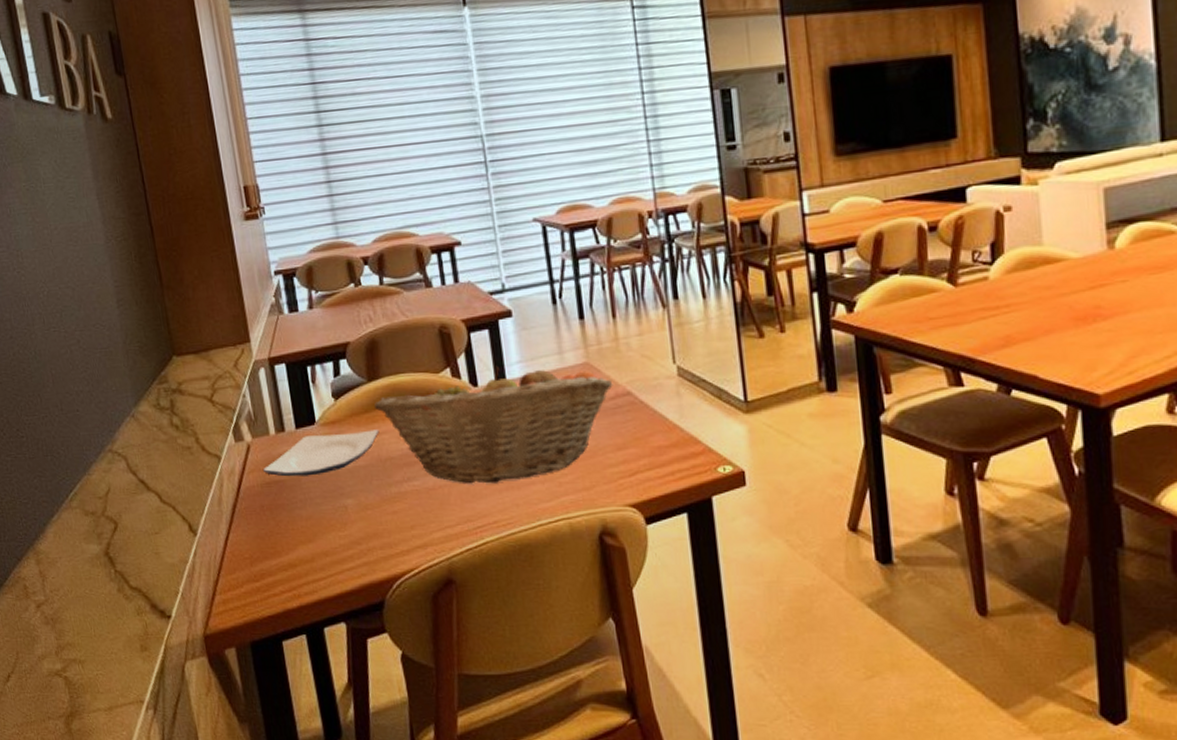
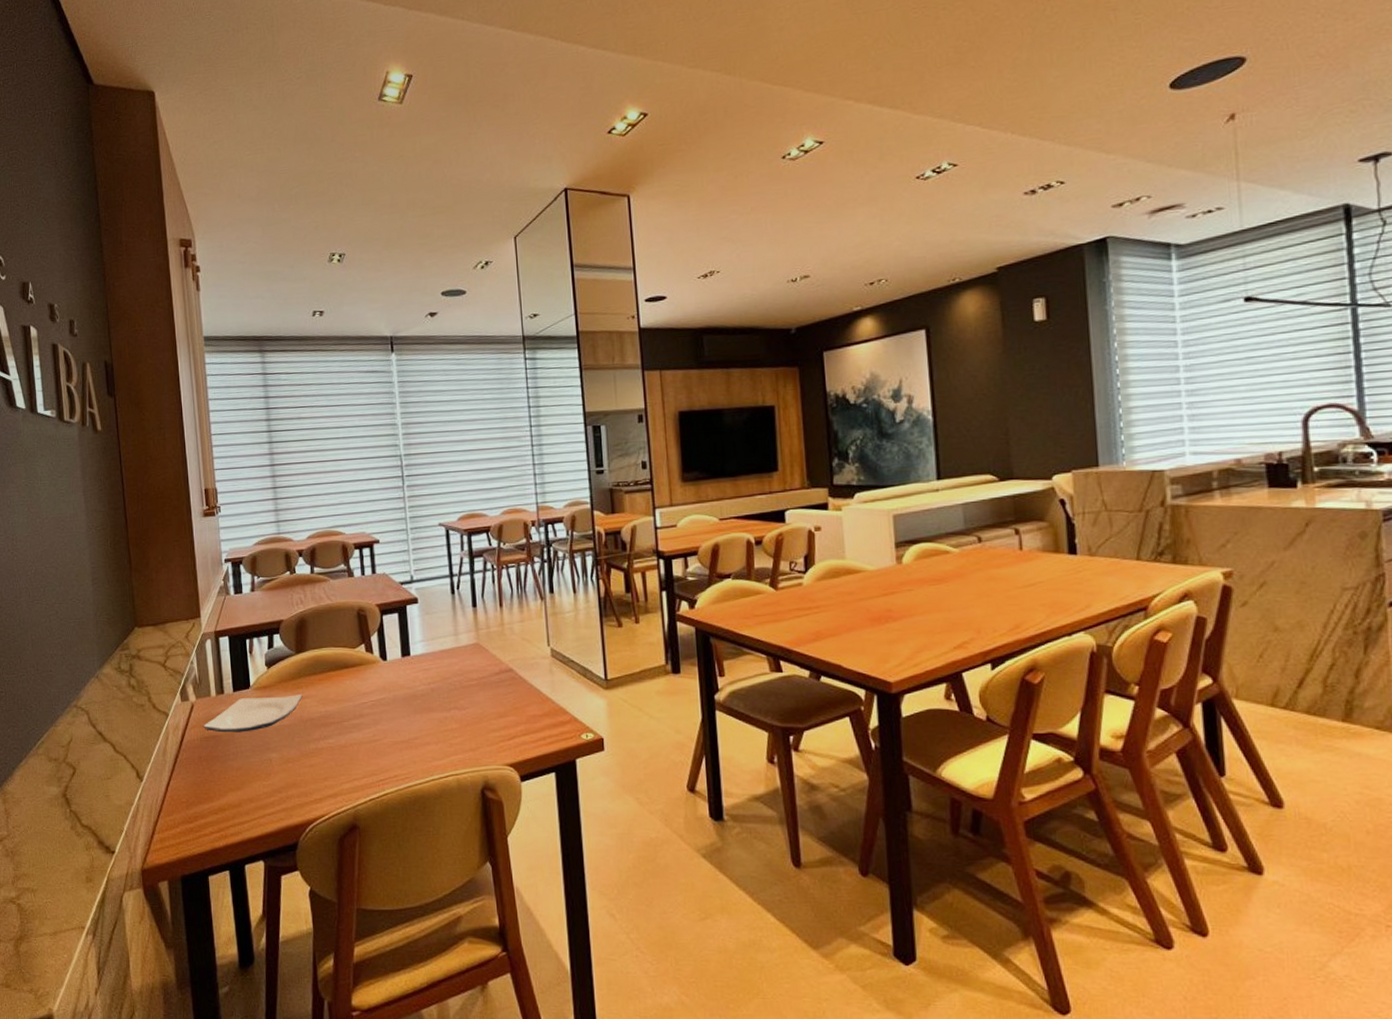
fruit basket: present [374,365,613,484] -> none [300,643,498,743]

